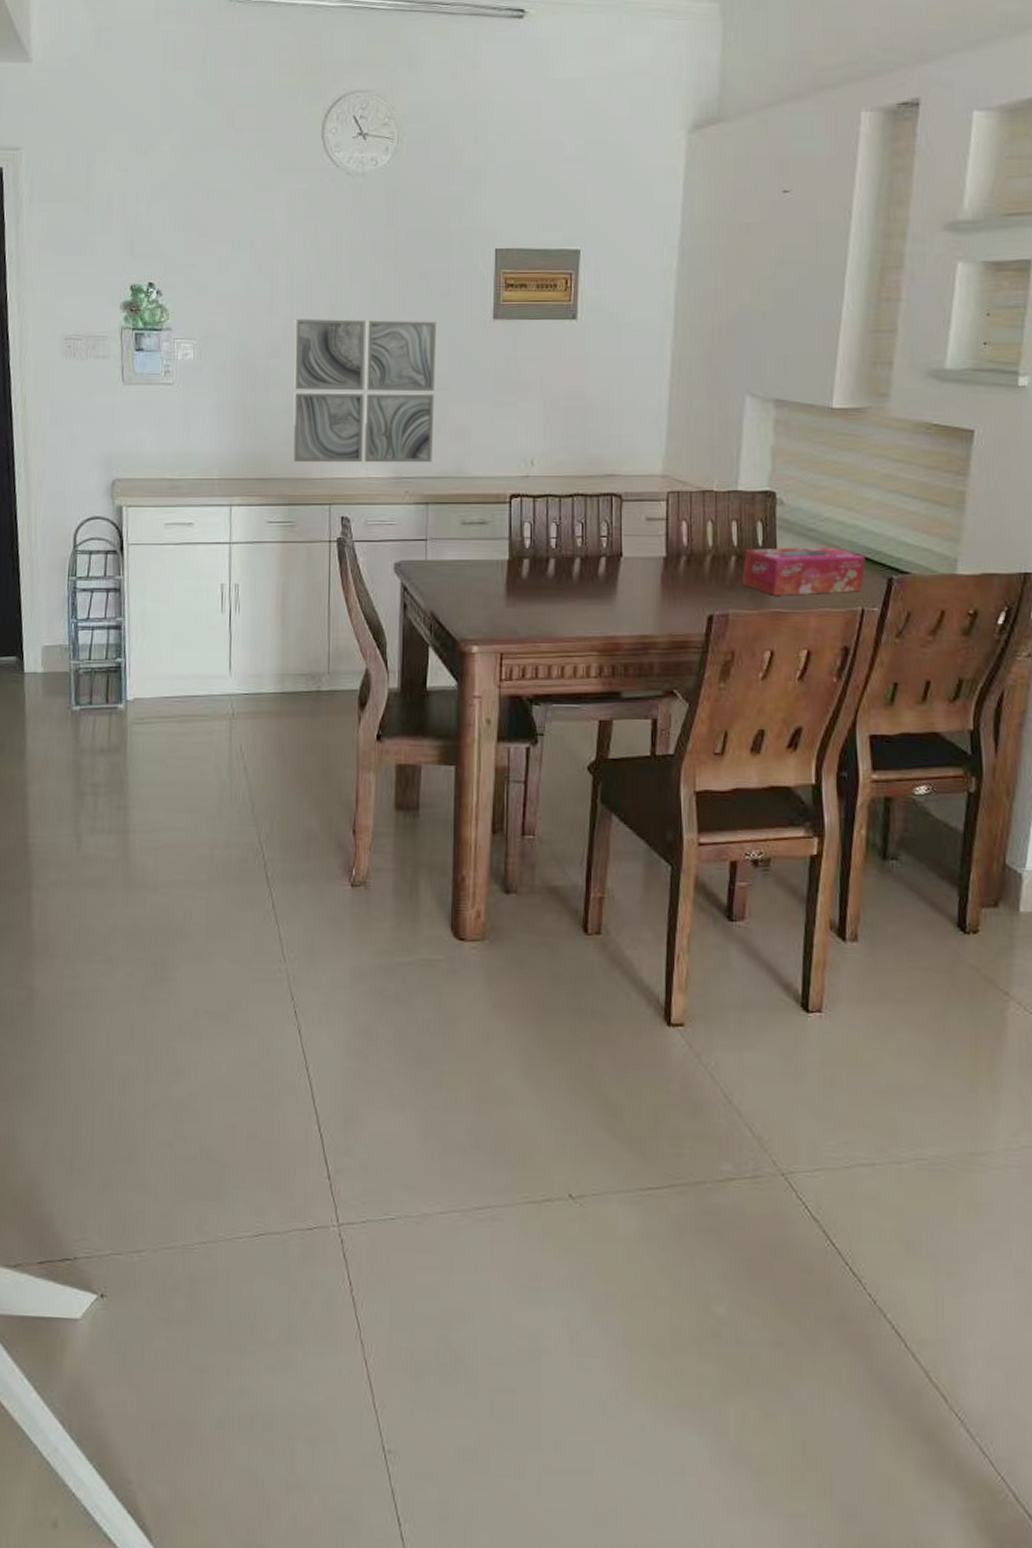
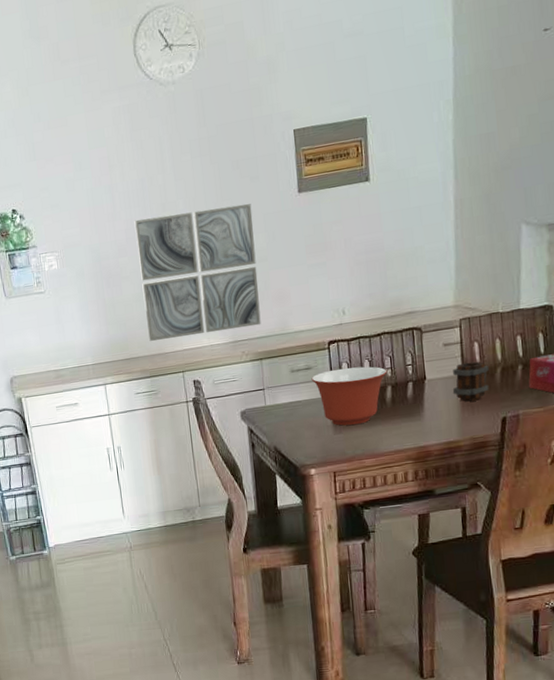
mixing bowl: none [485,528,577,599] -> present [311,366,388,426]
mug: none [652,544,697,590] -> present [452,361,489,402]

